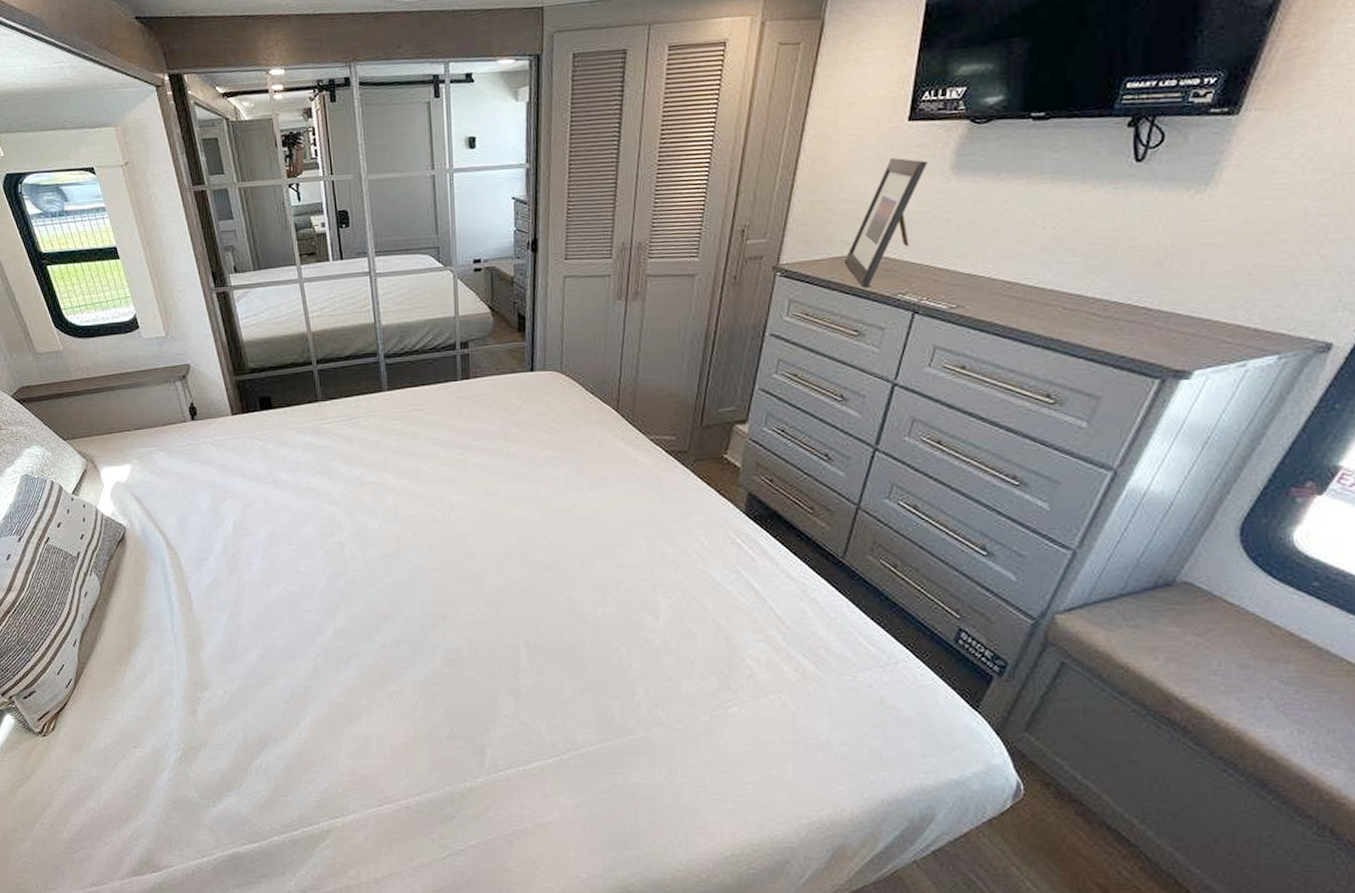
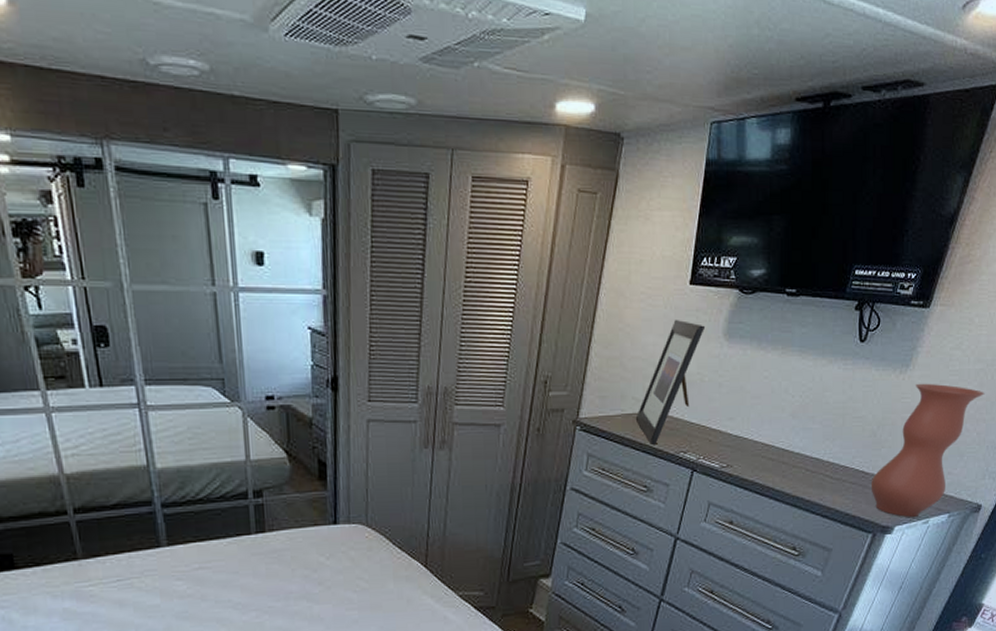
vase: none [1156,201,1332,360] -> present [871,383,985,517]

